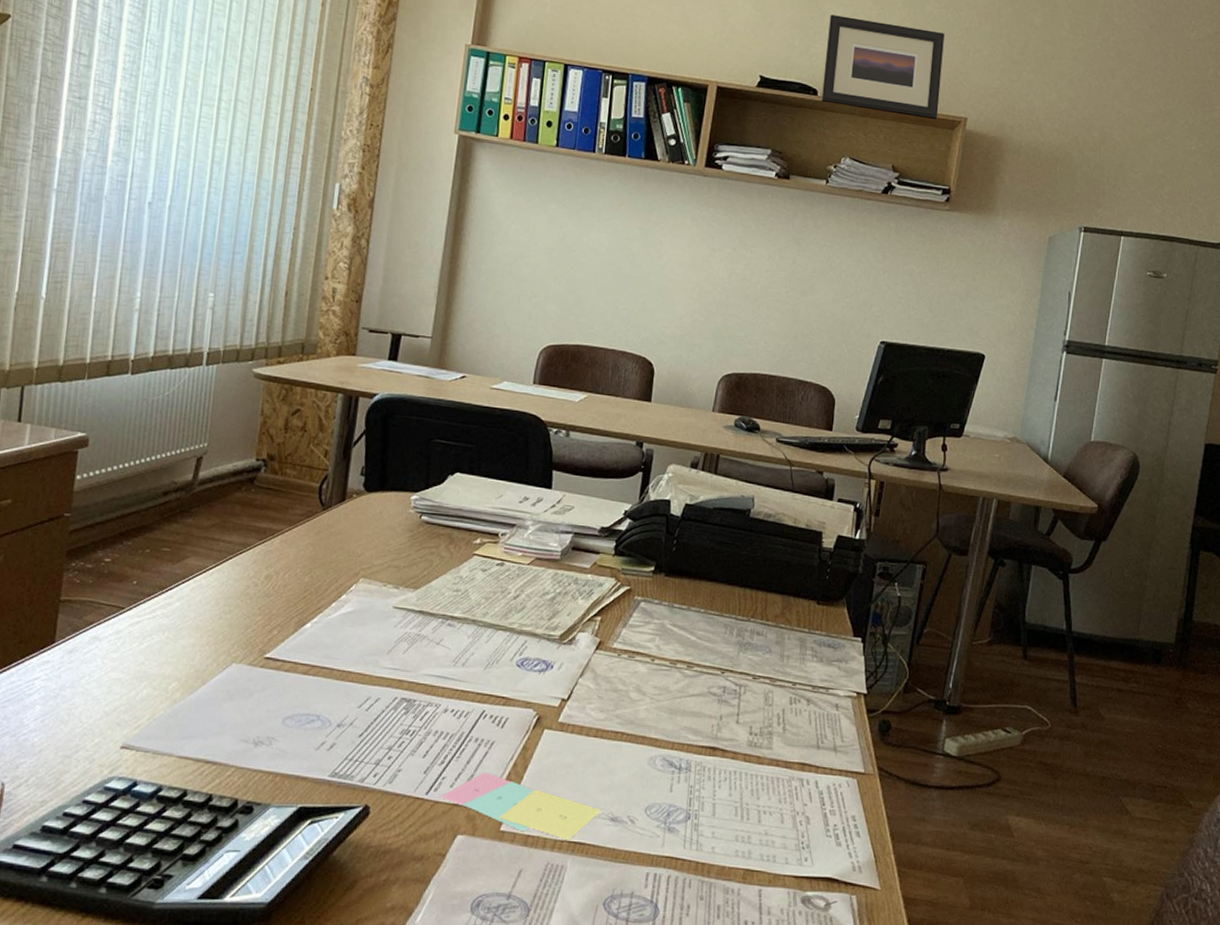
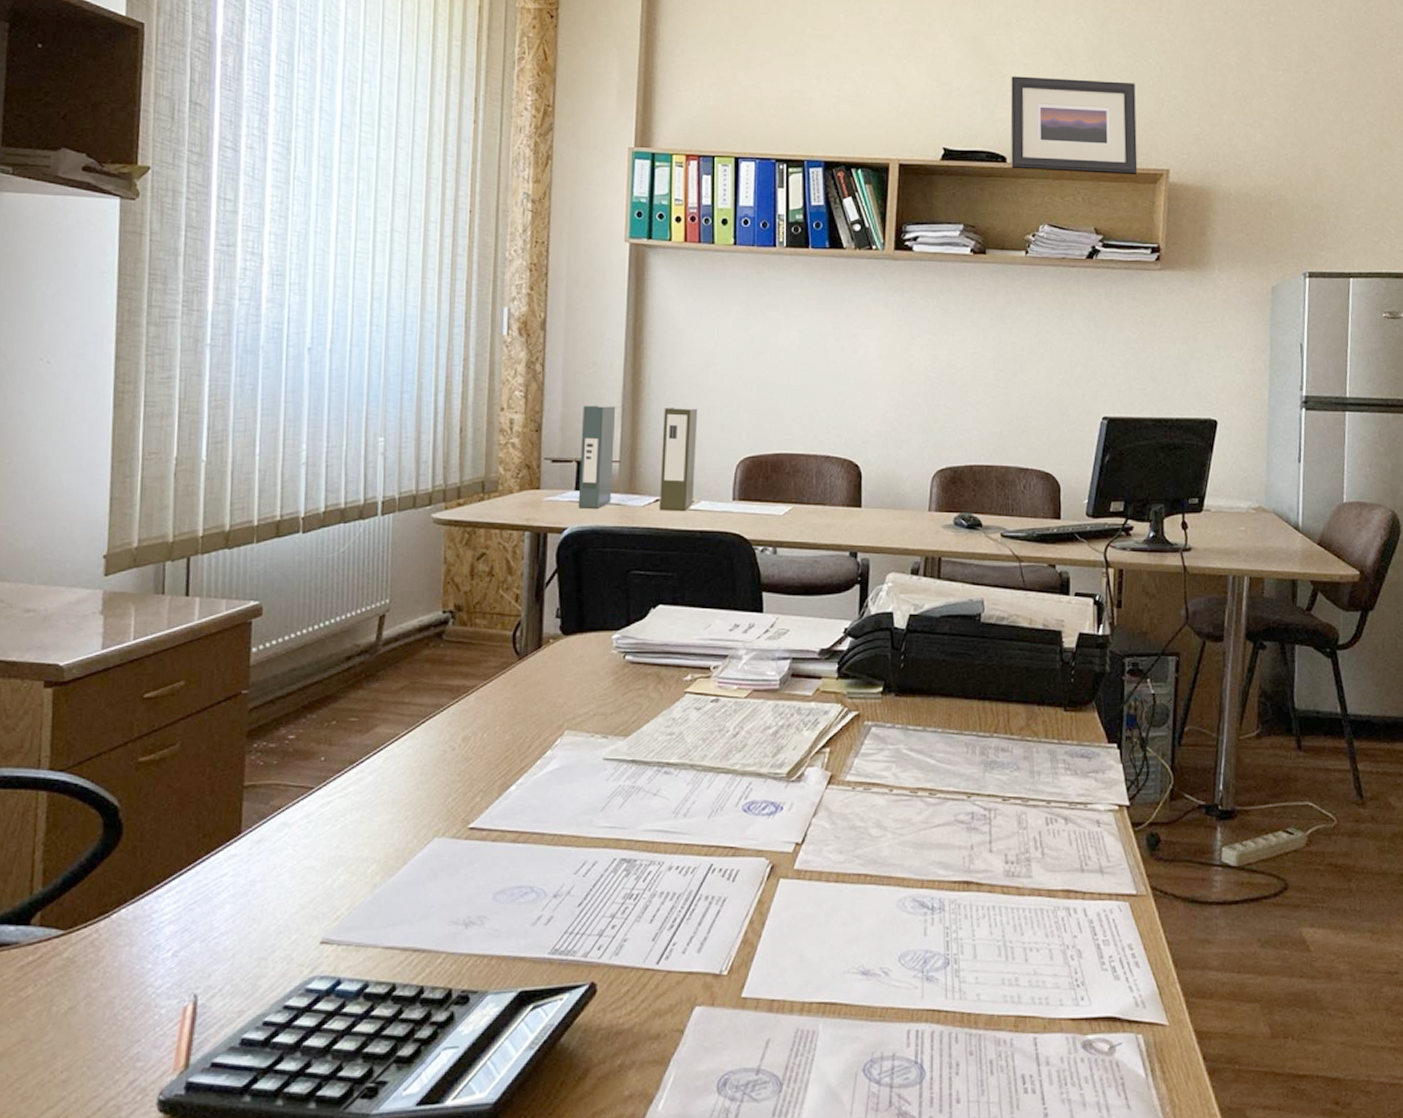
binder: none [389,282,433,380] -> present [578,405,616,510]
sticky notes: present [439,772,601,840] -> none [672,933,851,1001]
binder: none [464,292,509,390] -> present [658,408,698,512]

